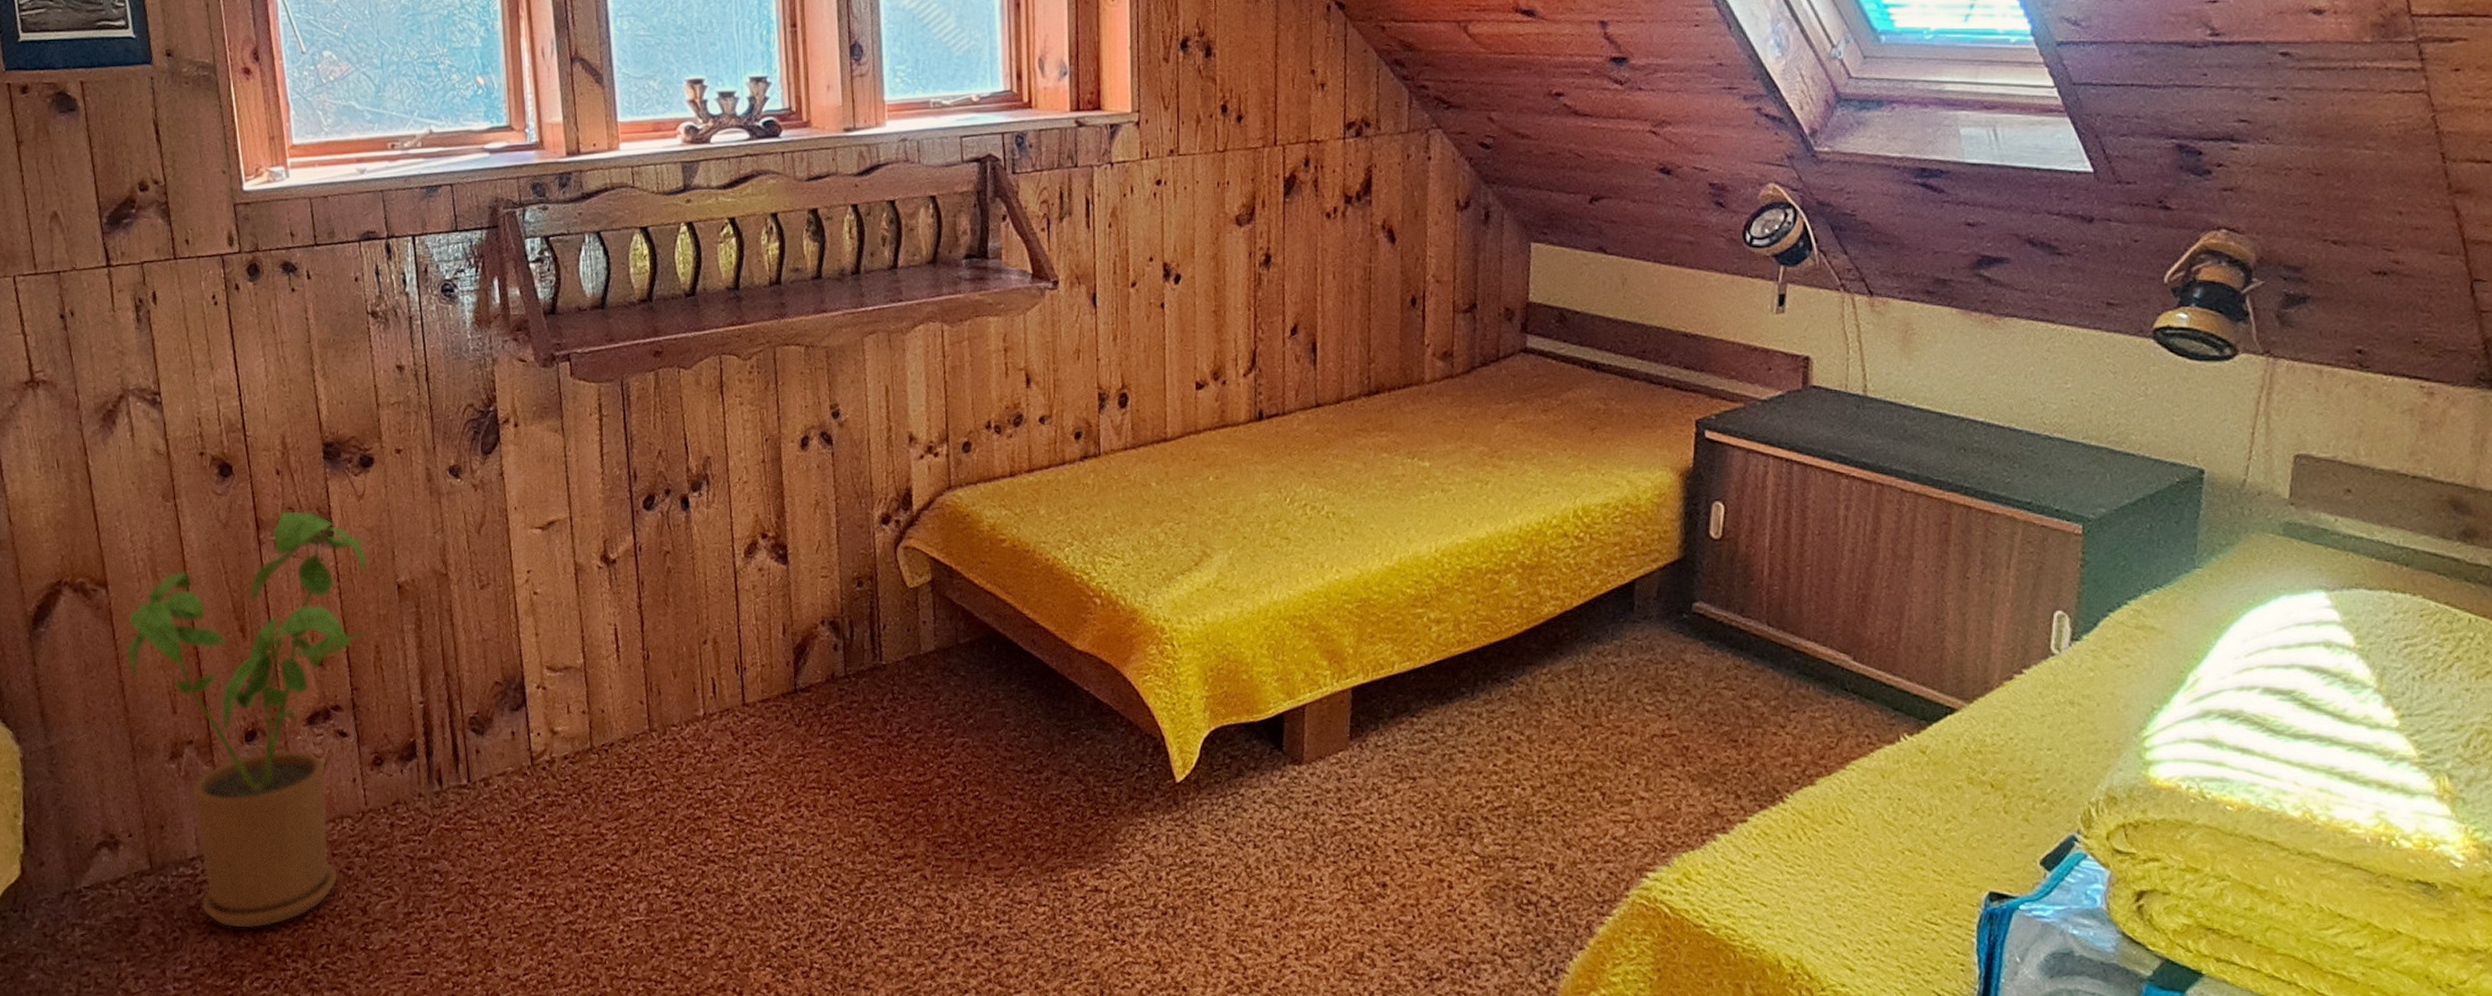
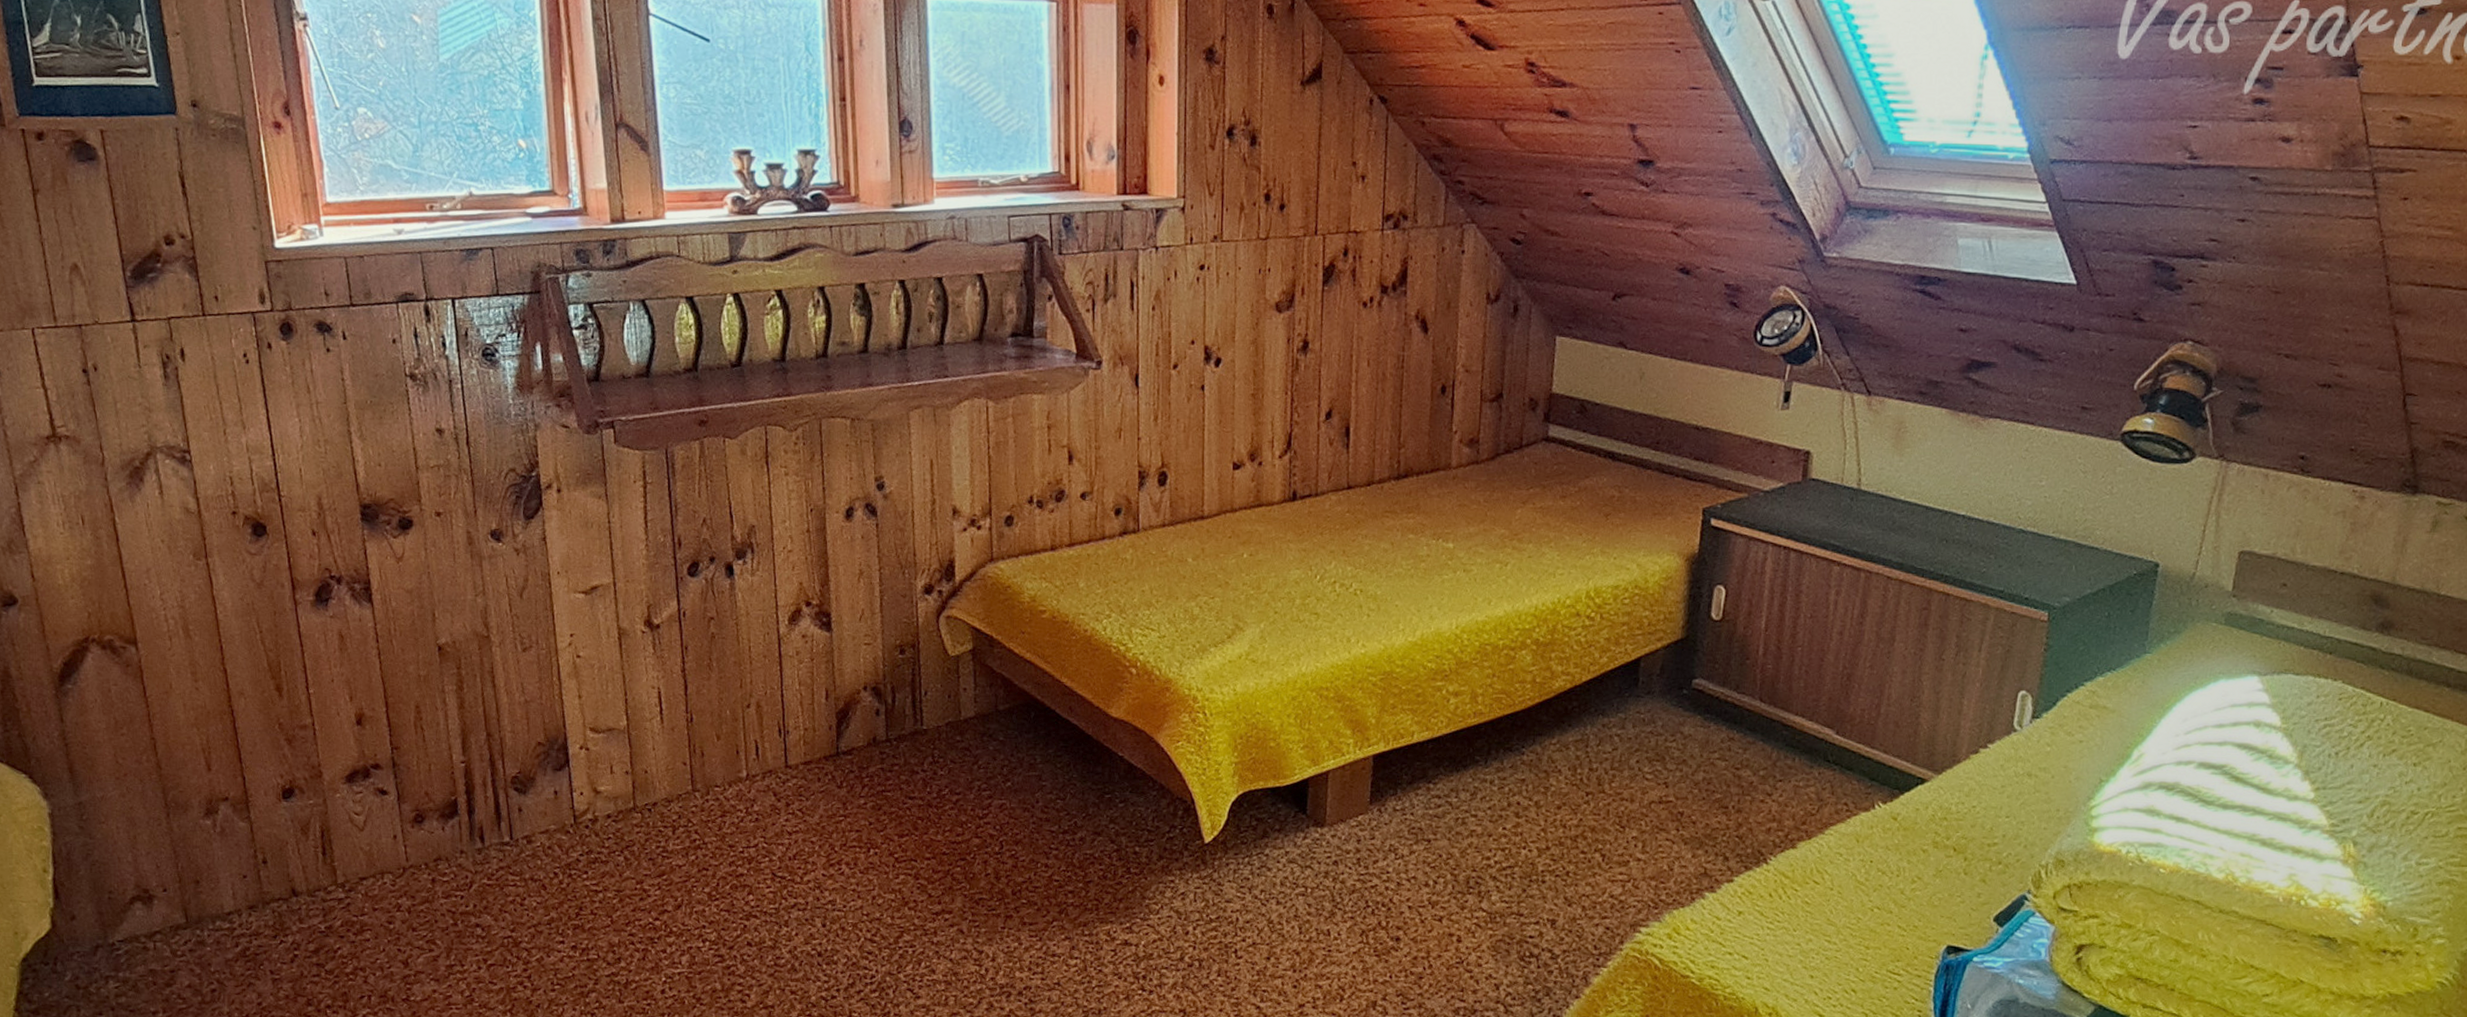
house plant: present [126,510,368,929] -> none [157,571,407,981]

